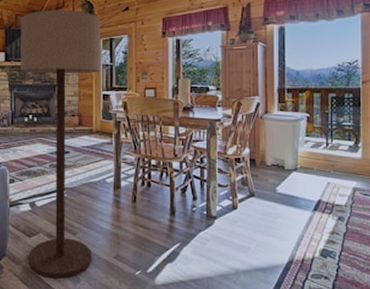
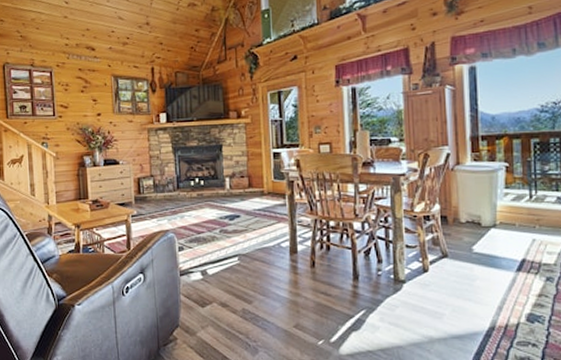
floor lamp: present [20,9,100,280] -> none [180,63,271,351]

